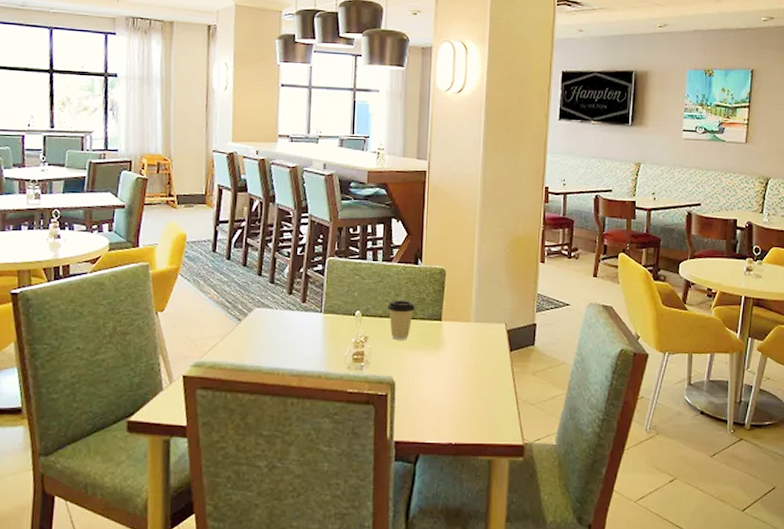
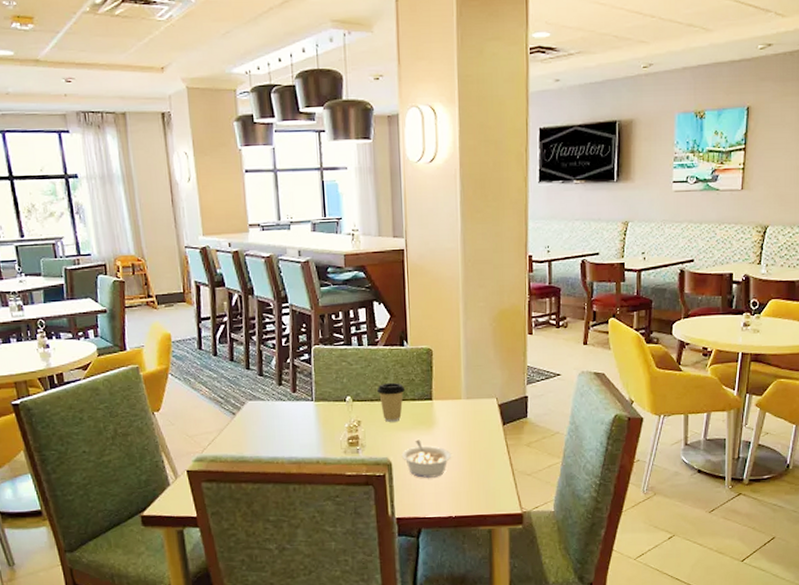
legume: none [406,360,457,401] -> present [401,439,452,478]

